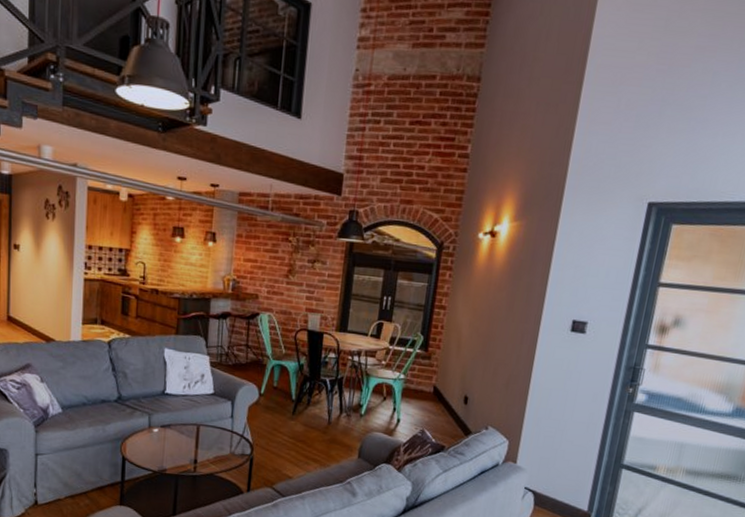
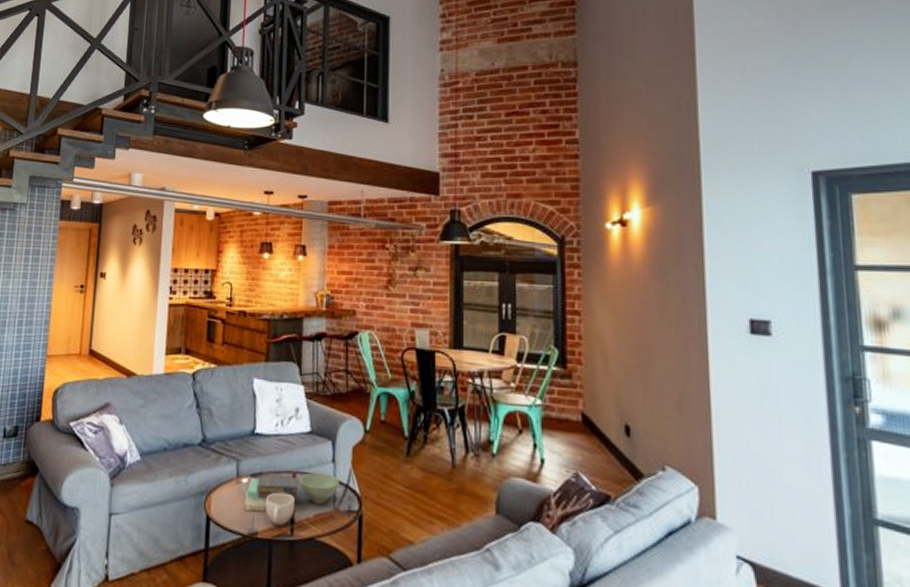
books: none [155,427,201,454] -> present [244,475,298,512]
cup: none [172,439,199,465] -> present [265,492,296,526]
bowl: none [202,425,236,449] -> present [299,472,340,504]

